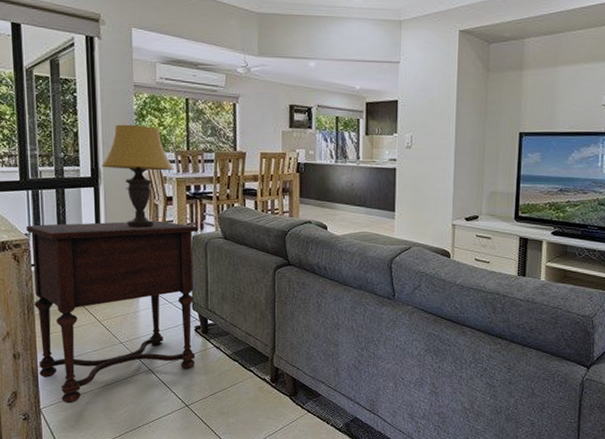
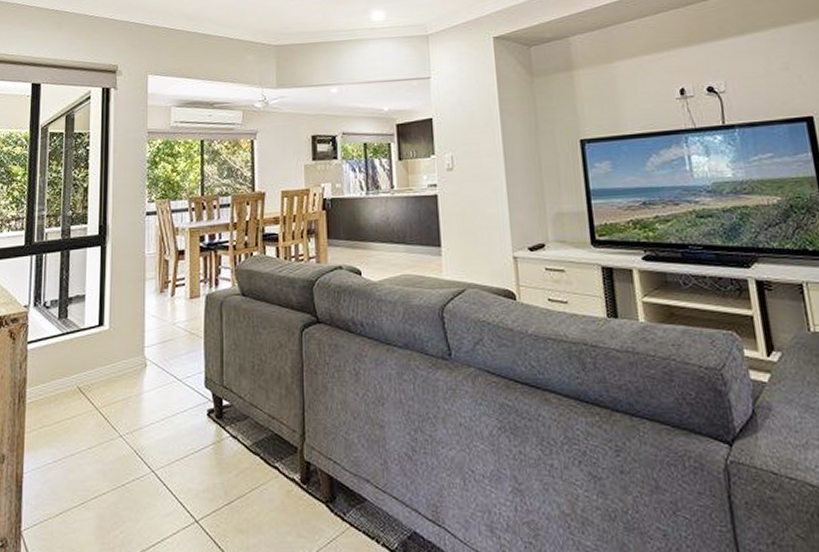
side table: present [26,221,199,404] -> none [24,280,213,523]
table lamp: present [101,124,174,228] -> none [109,173,187,289]

